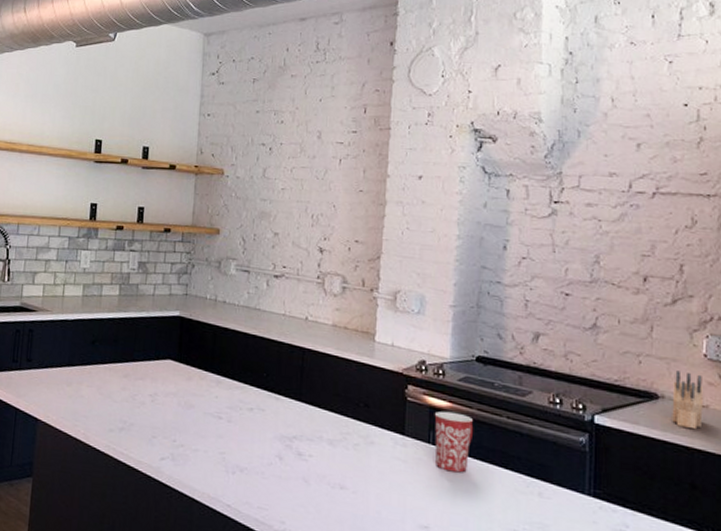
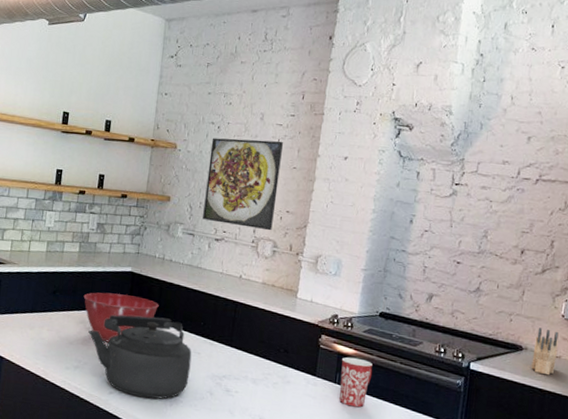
mixing bowl: none [126,341,213,399] -> present [83,292,159,343]
kettle: none [134,366,255,466] -> present [88,314,192,399]
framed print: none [258,160,345,264] -> present [203,137,283,231]

